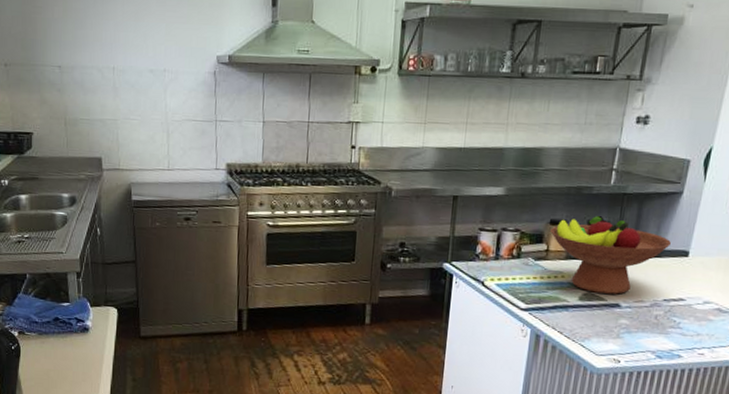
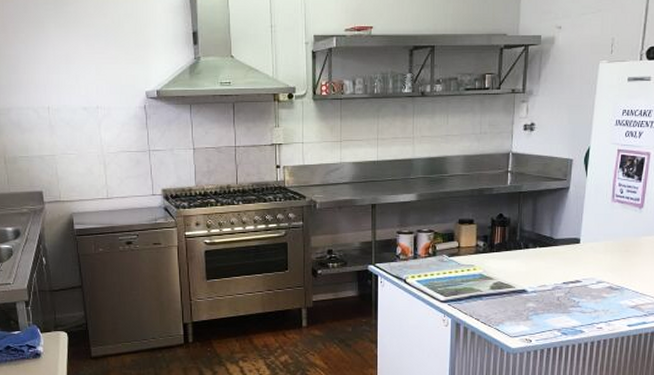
fruit bowl: present [550,216,671,294] -> none [460,213,564,281]

